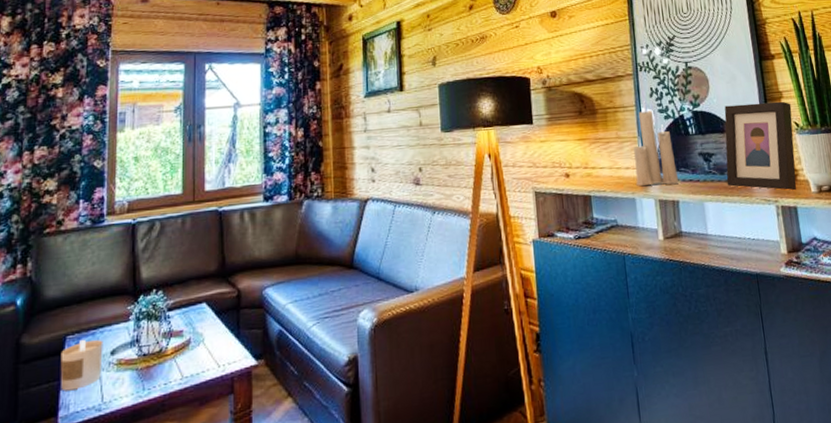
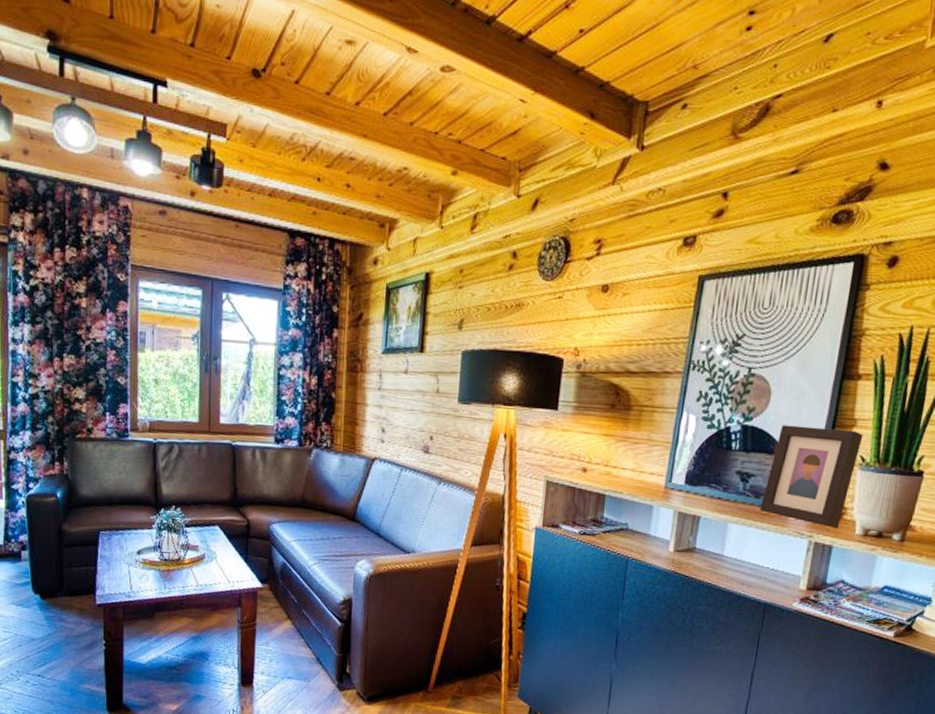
candle: present [60,339,104,391] -> none [96,536,131,577]
candle: present [633,101,679,186] -> none [656,405,710,499]

